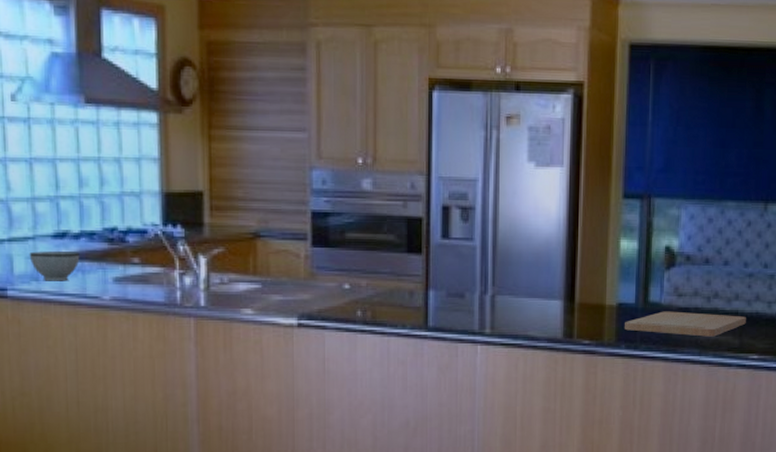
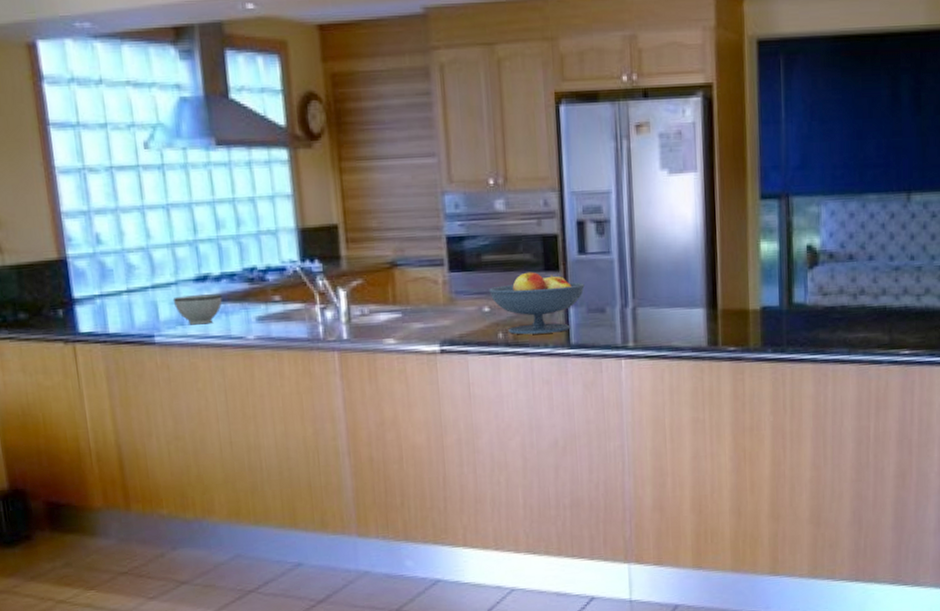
fruit bowl: none [351,252,446,314] -> present [489,272,585,335]
cutting board: present [625,311,746,337] -> none [770,311,895,335]

